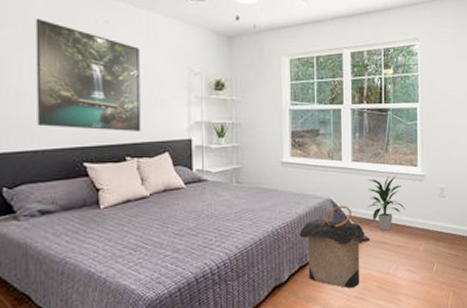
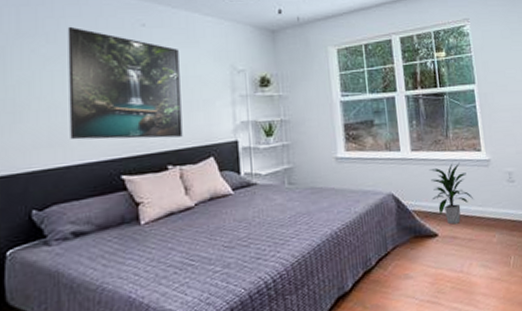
laundry hamper: present [299,205,366,289] -> none [361,199,433,292]

